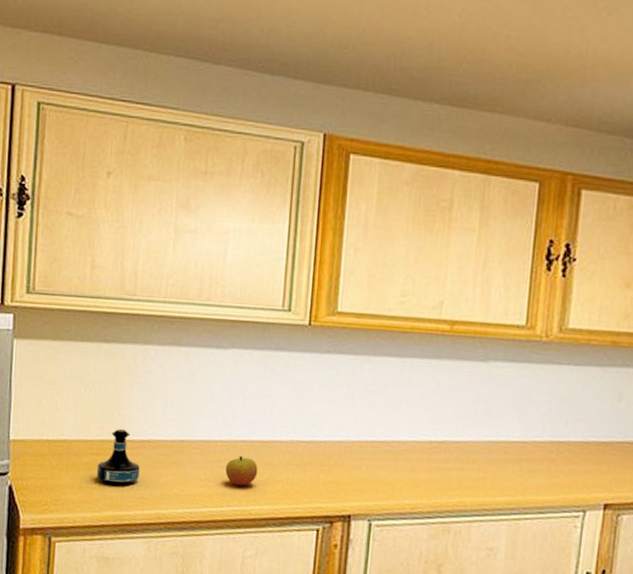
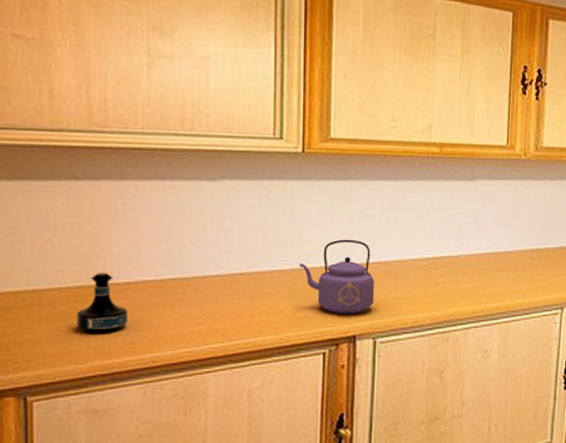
apple: present [225,456,258,486] -> none [224,289,259,319]
kettle: none [298,414,374,493] -> present [299,239,375,314]

